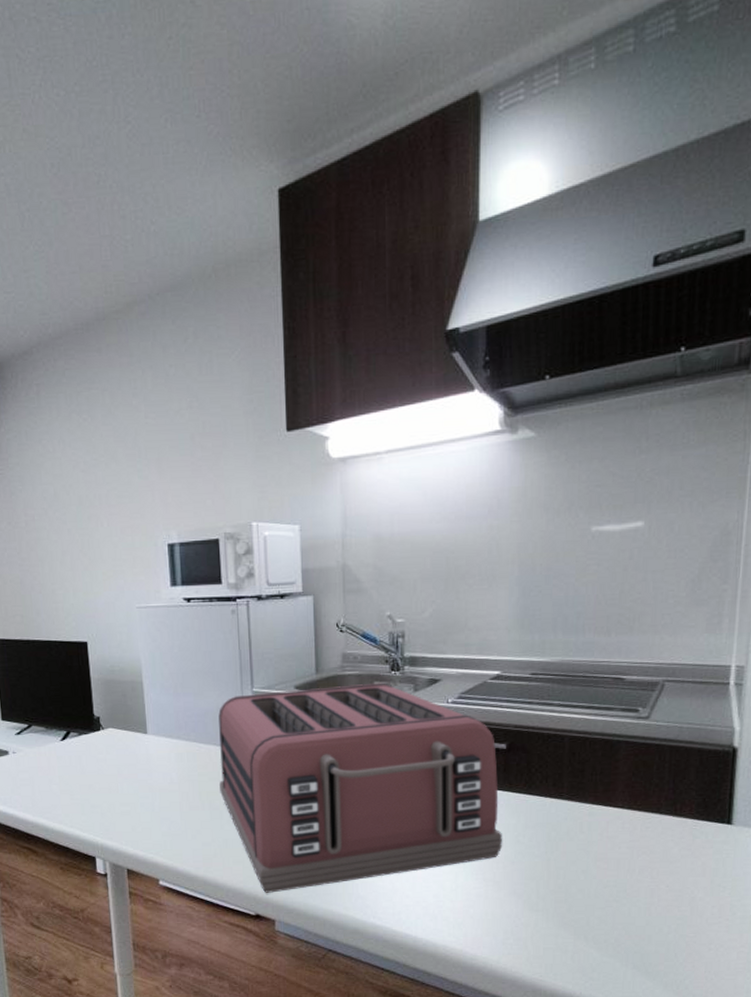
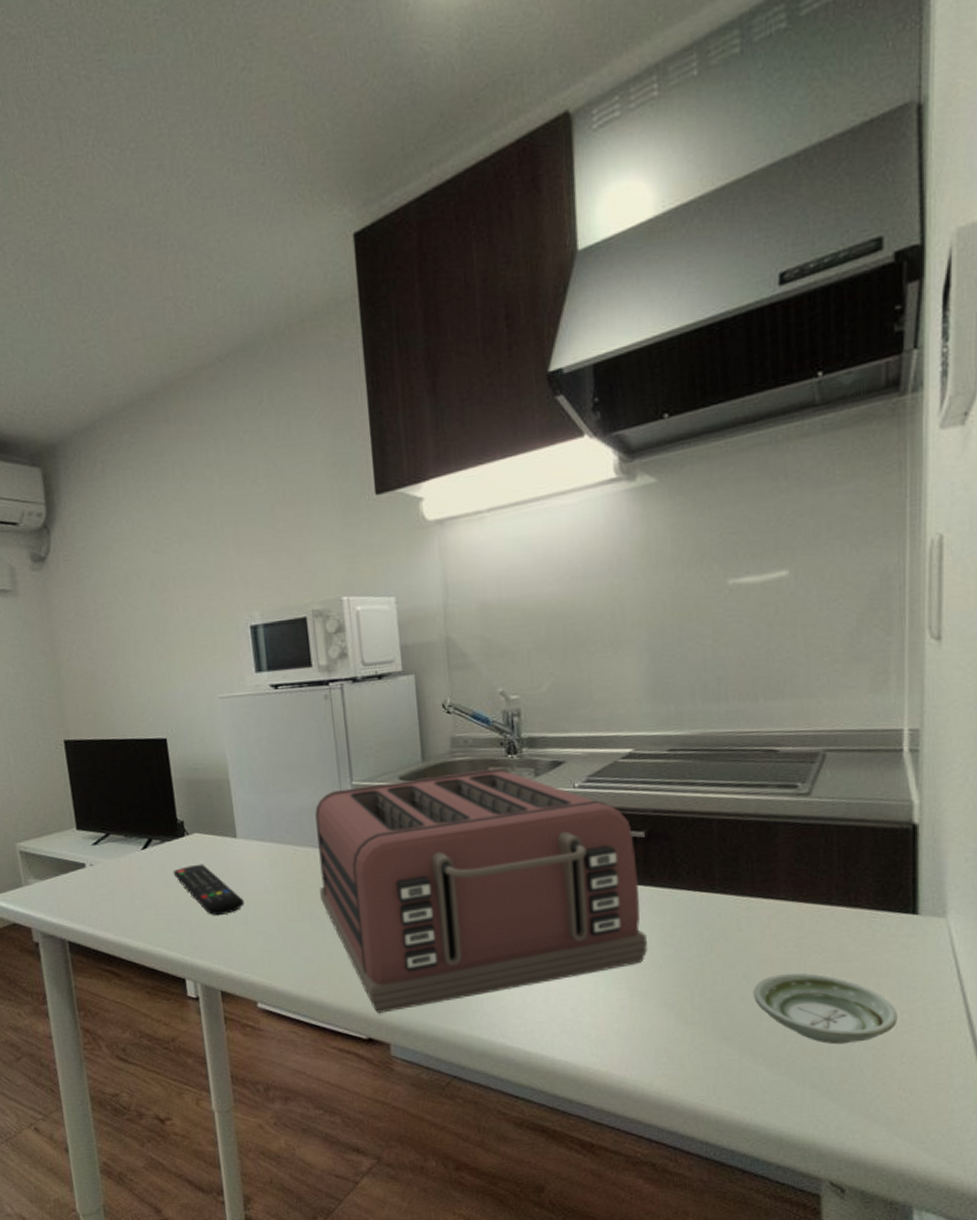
remote control: none [88,756,151,803] -> present [173,864,244,916]
saucer: none [589,870,709,932] -> present [753,972,898,1045]

